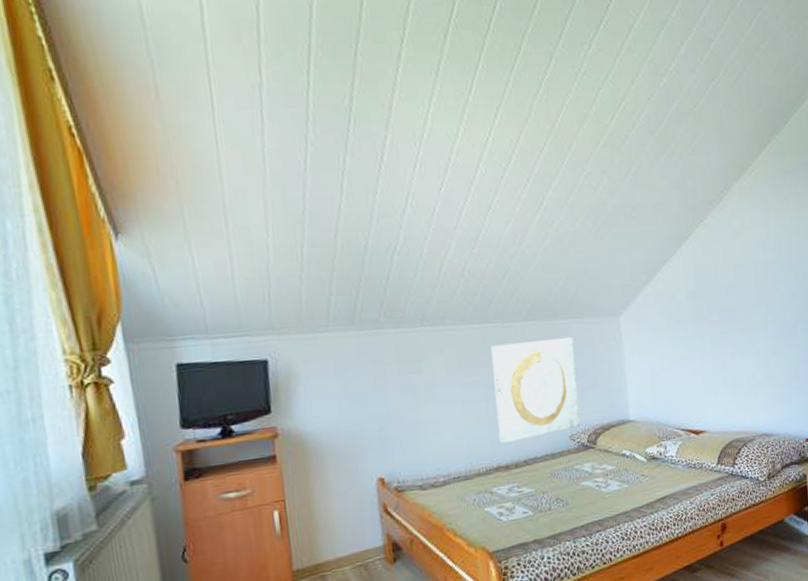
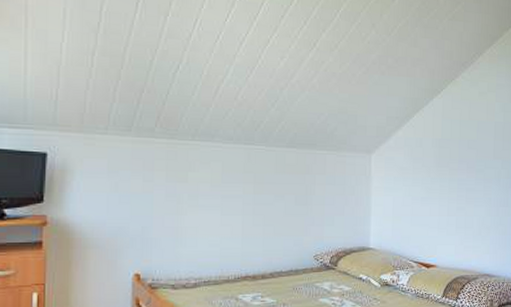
wall art: present [490,336,580,445] -> none [250,166,329,256]

